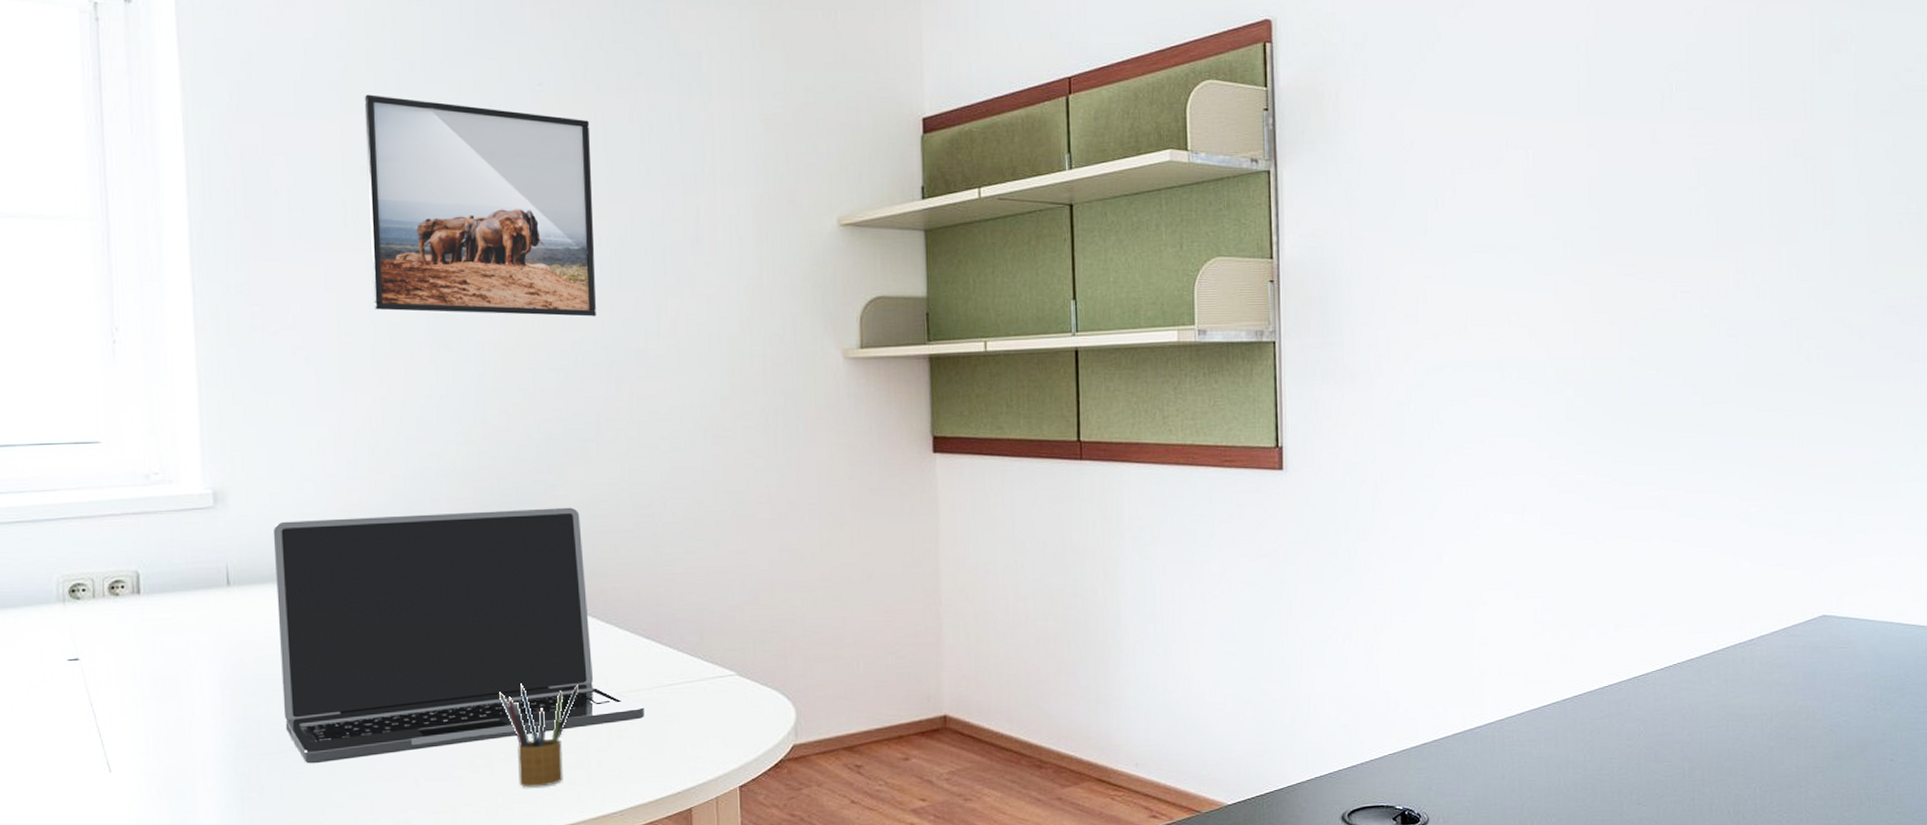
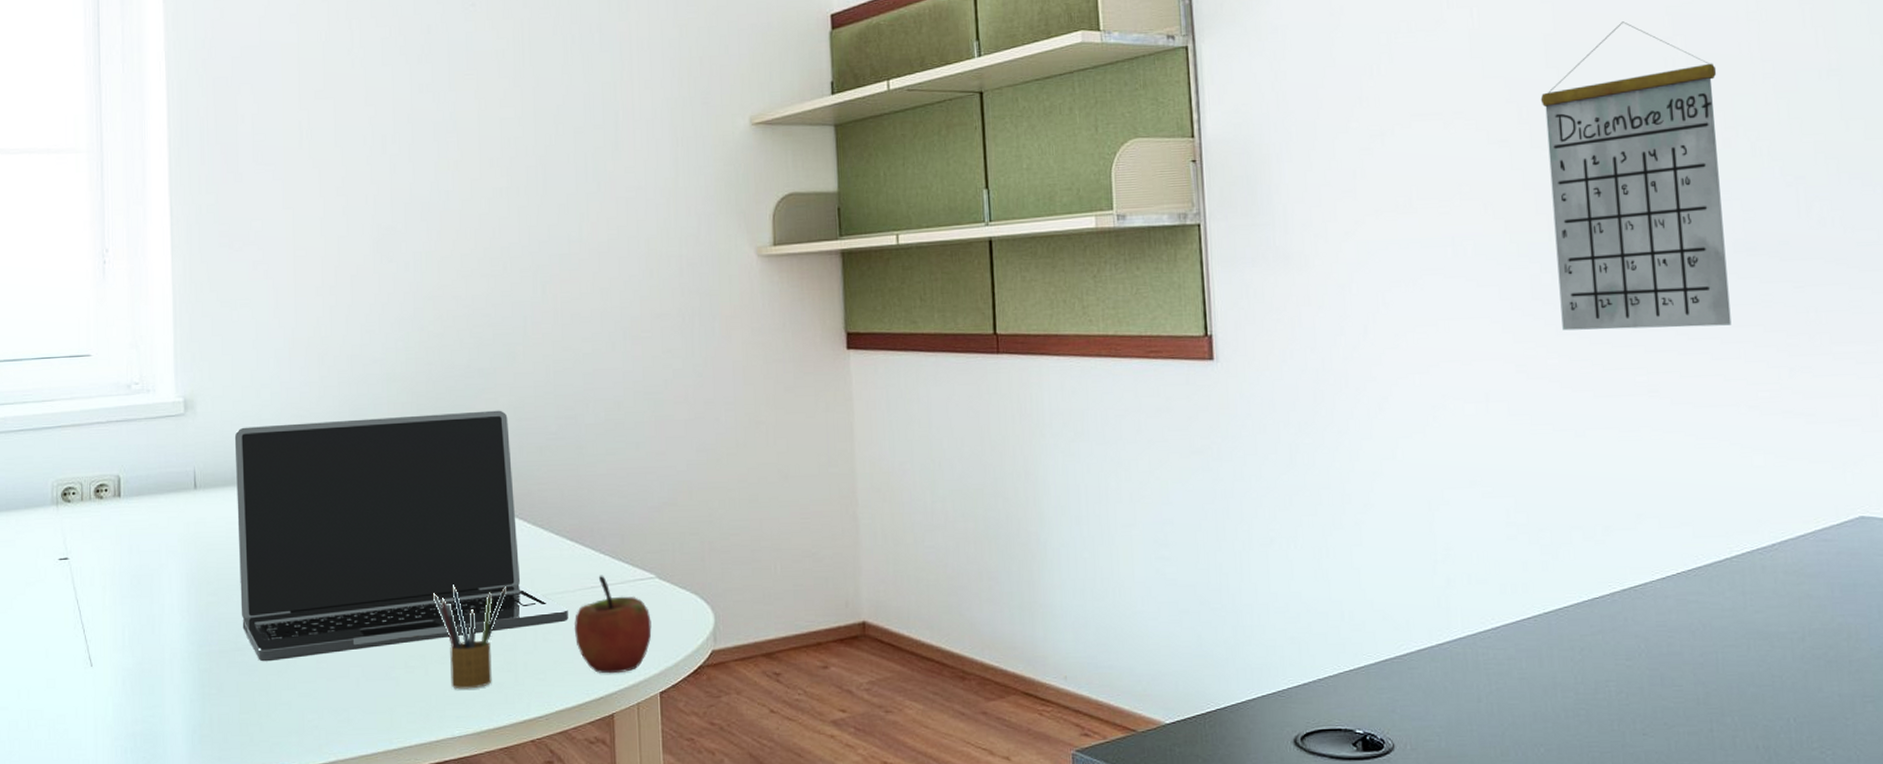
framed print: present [364,94,597,318] -> none [318,24,524,225]
apple: none [651,672,731,770] -> present [575,575,652,674]
calendar: none [1583,170,1732,449] -> present [1540,21,1732,331]

